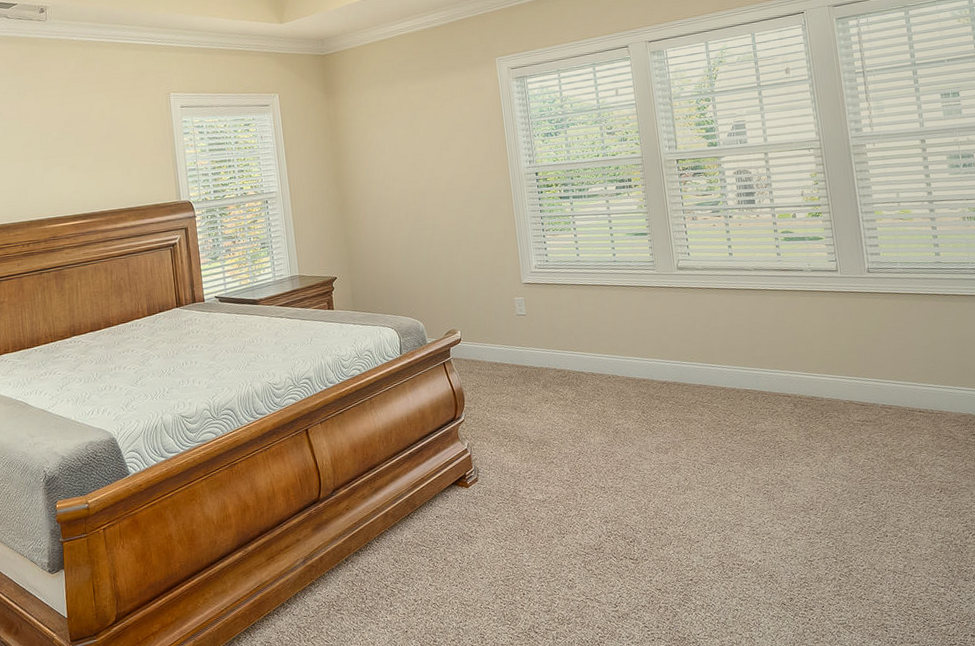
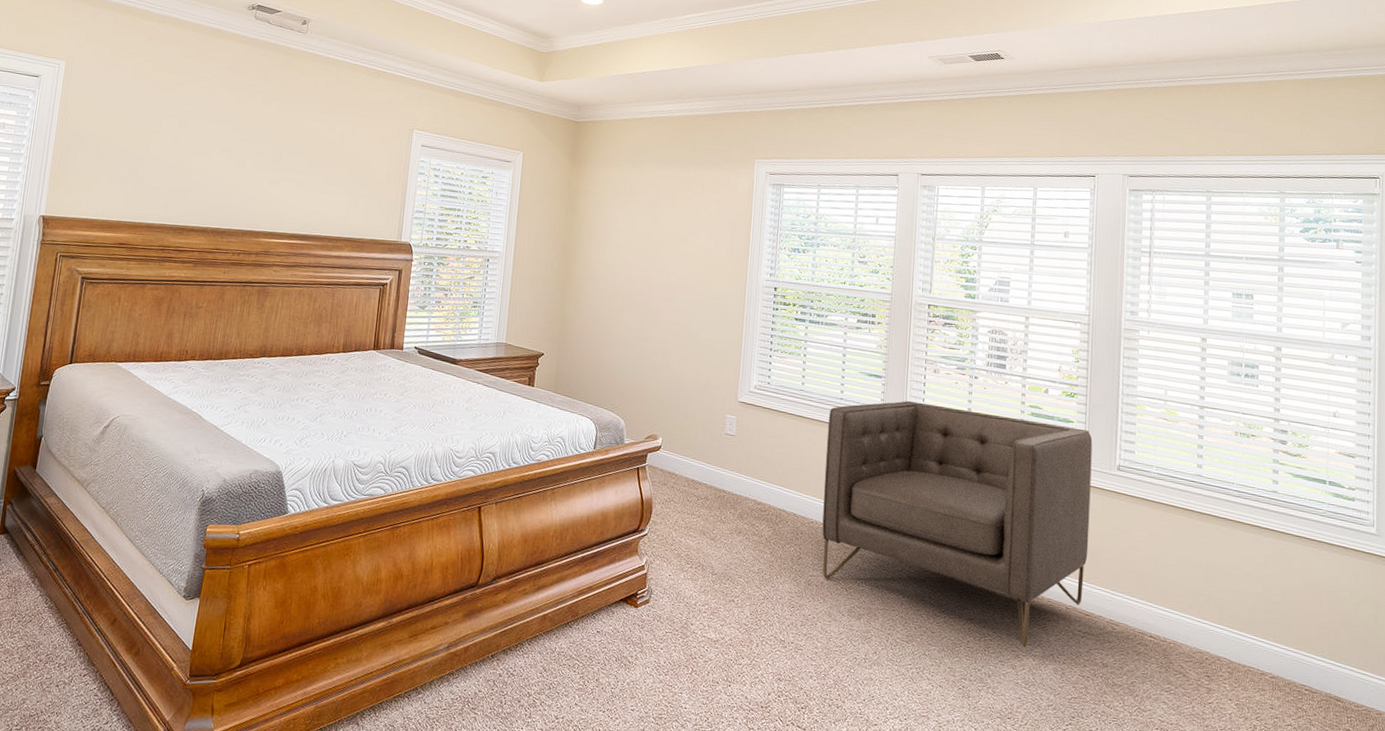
chair: none [606,243,856,447] -> present [822,401,1093,649]

